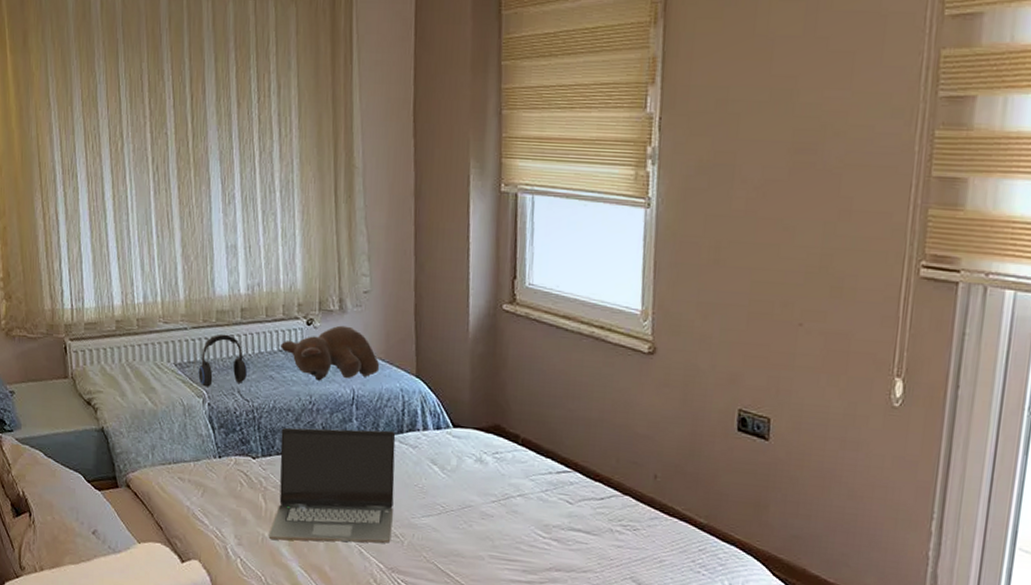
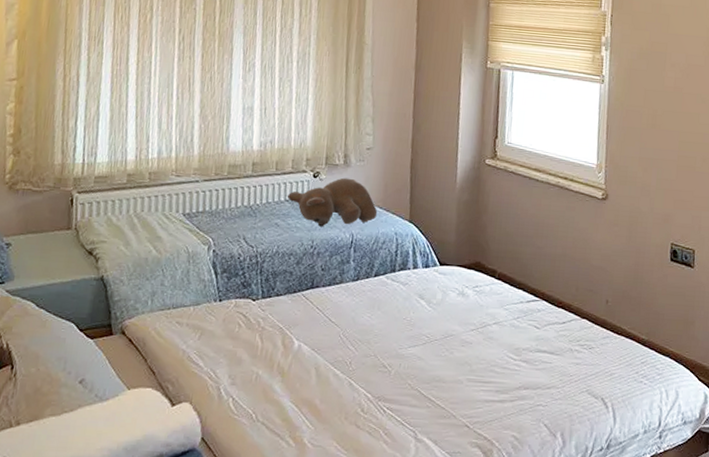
headphones: present [198,334,247,387] -> none [205,186,254,235]
laptop: present [268,427,396,543] -> none [262,270,389,378]

